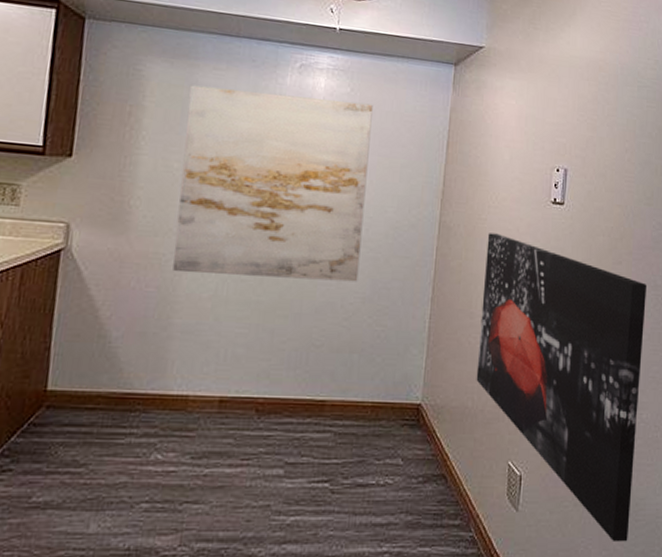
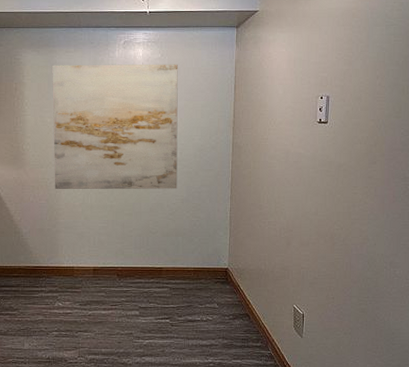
wall art: present [476,233,648,543] -> none [267,148,398,359]

